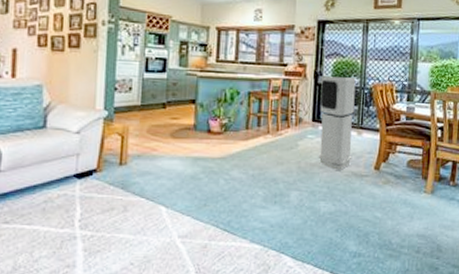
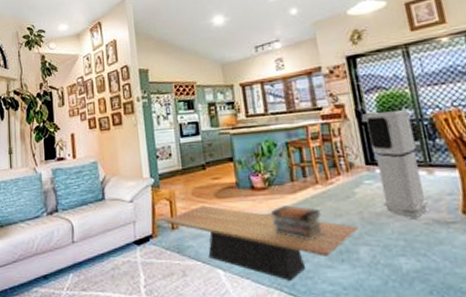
coffee table: none [113,144,294,218] -> present [164,205,359,281]
book stack: none [221,150,266,184] -> present [271,205,324,241]

